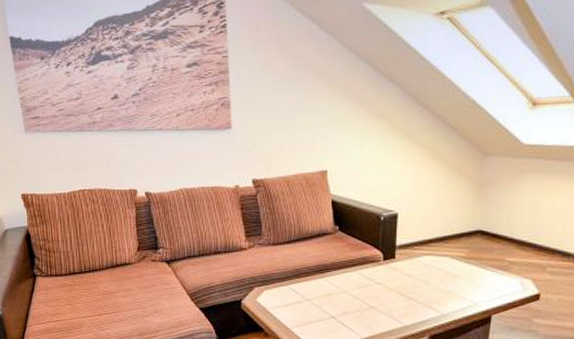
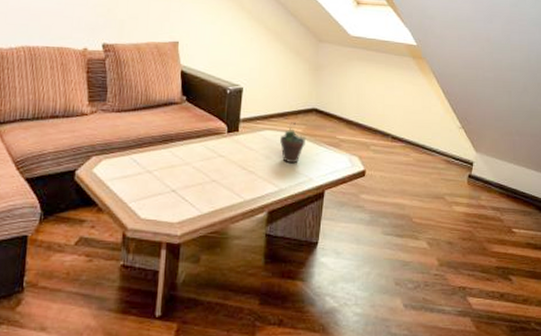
succulent plant: none [441,246,469,289] -> present [280,122,305,164]

